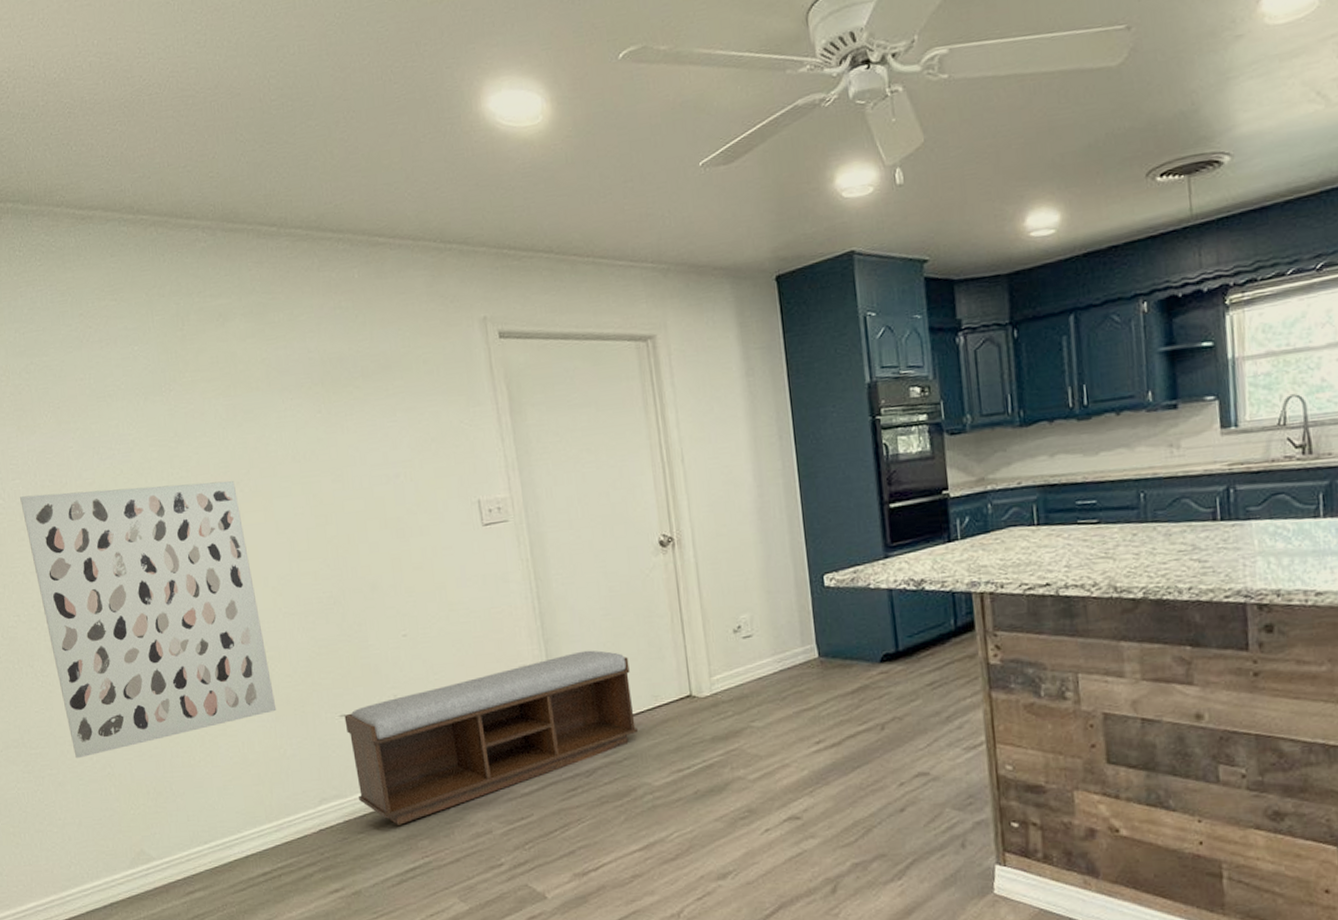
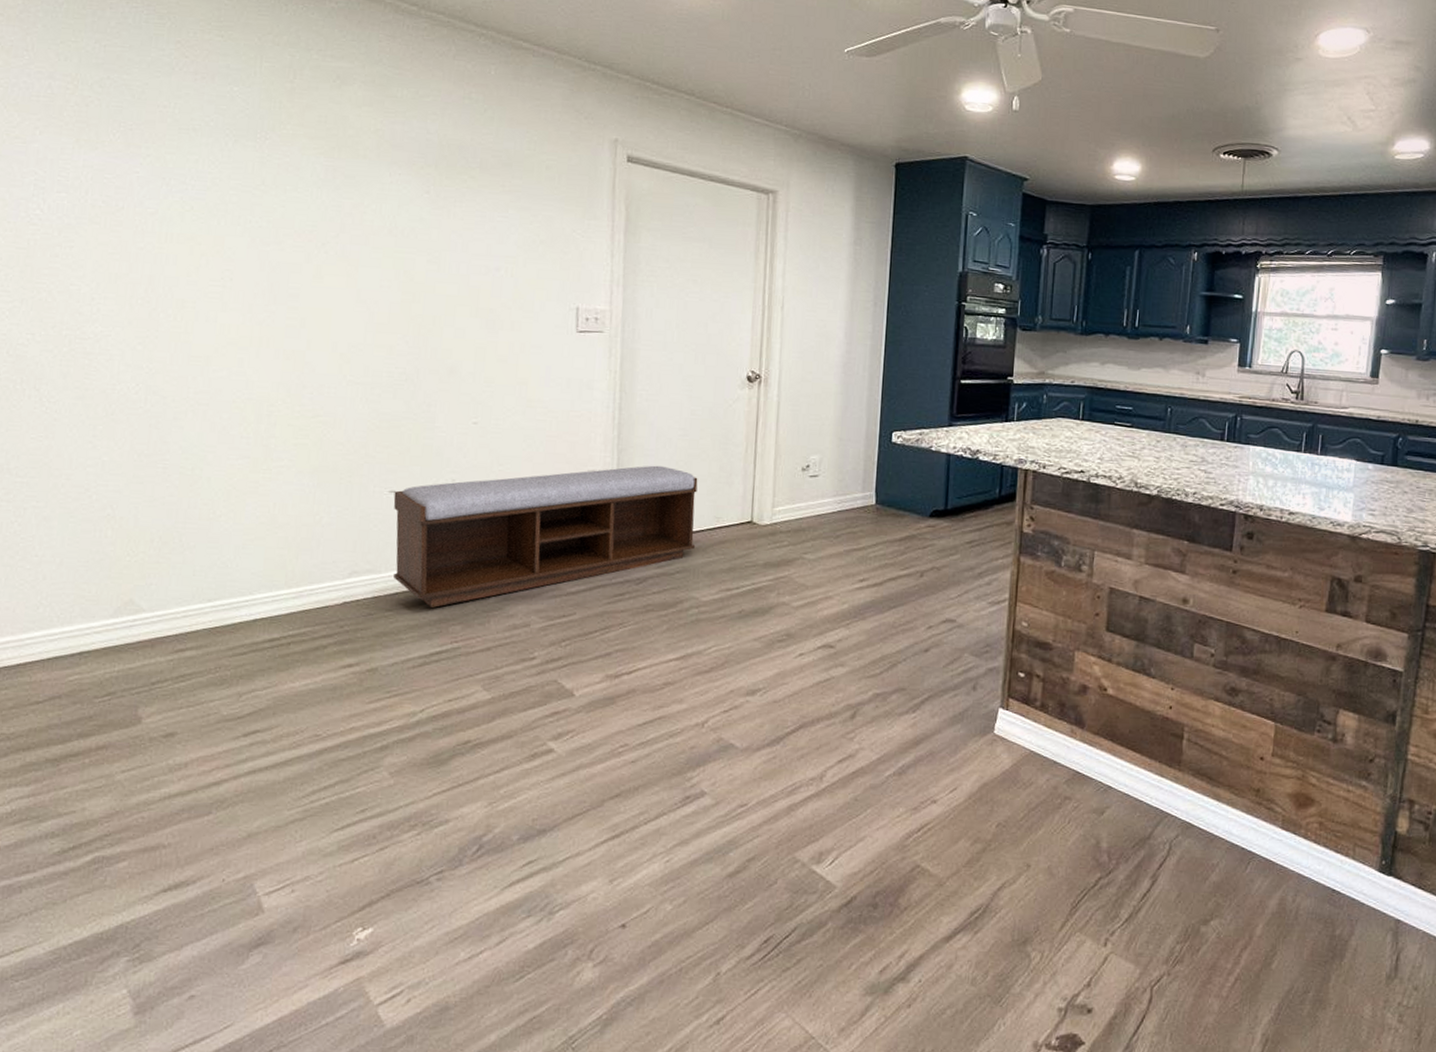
wall art: present [20,481,277,759] -> none [62,211,321,495]

